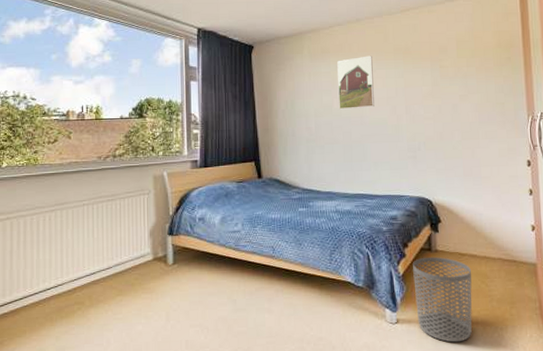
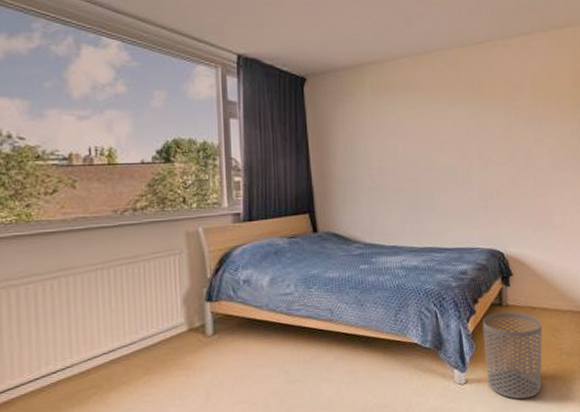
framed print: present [337,55,374,110] -> none [403,93,444,154]

